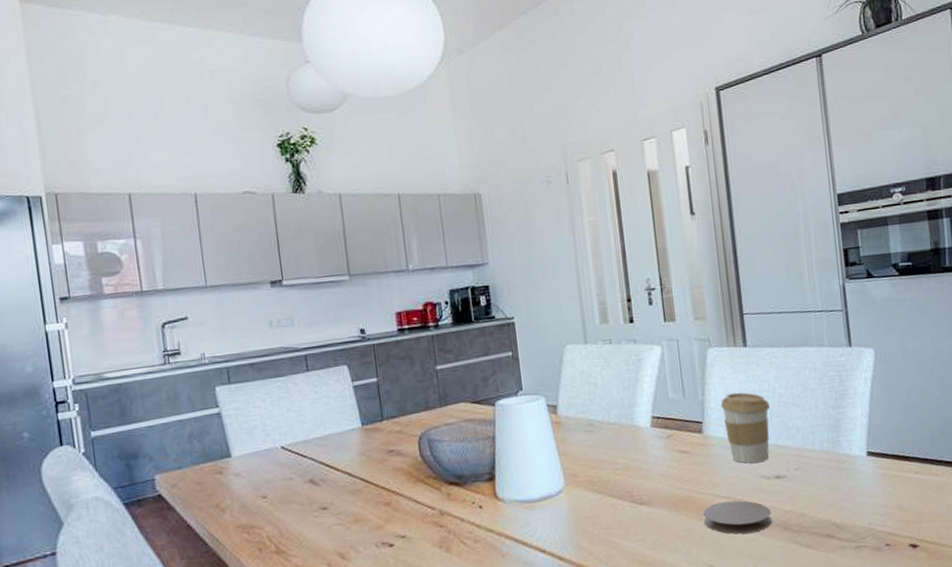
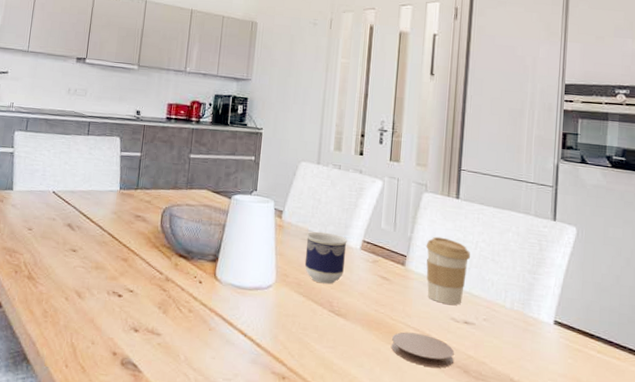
cup: none [588,417,638,475] -> present [304,231,348,284]

